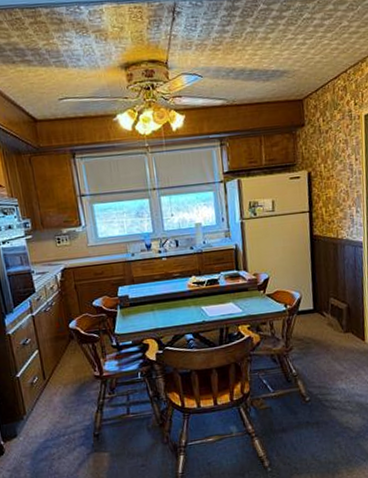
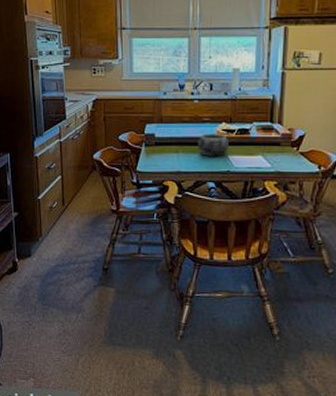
decorative bowl: none [171,286,201,311] -> present [198,133,229,157]

